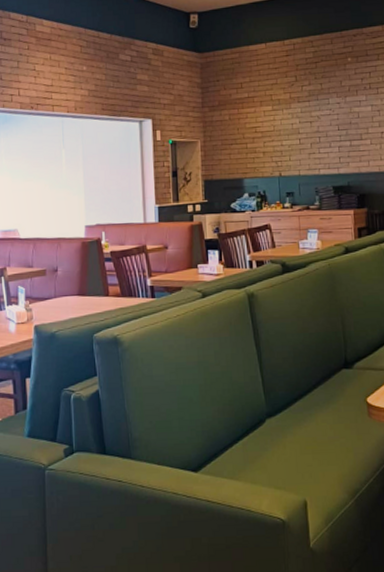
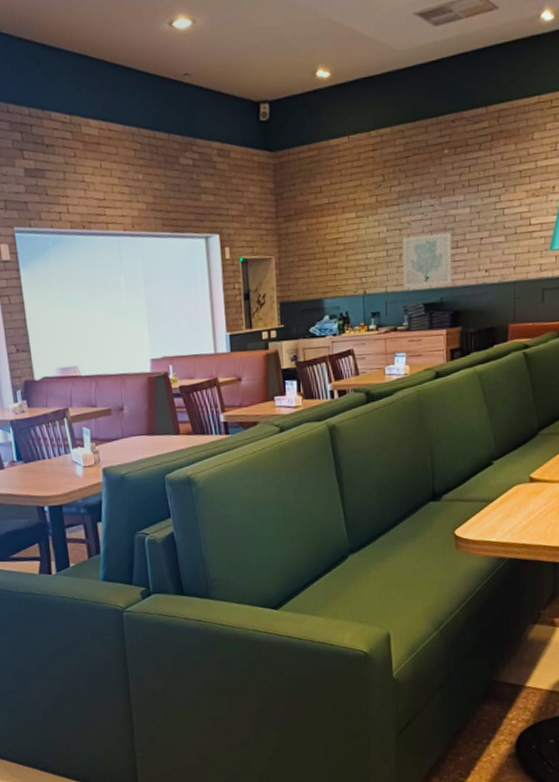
wall art: none [313,126,358,172] -> present [402,232,452,288]

